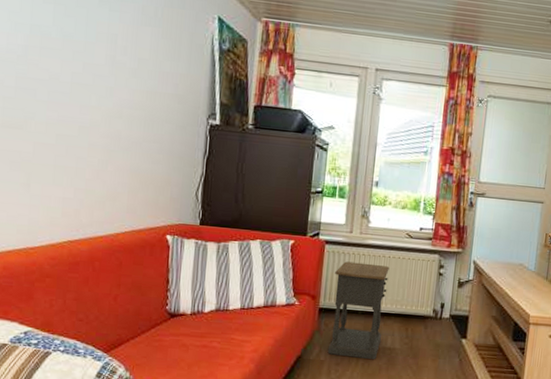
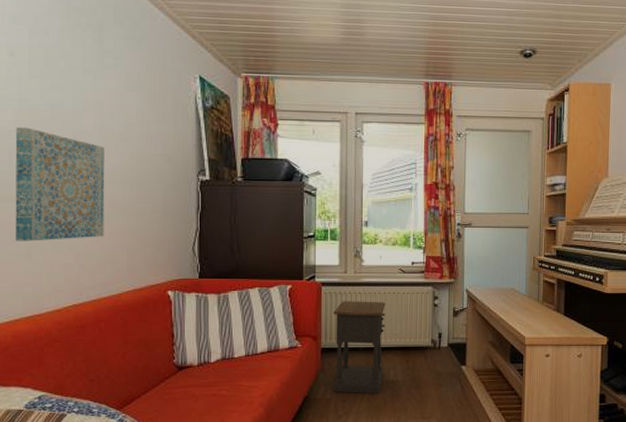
wall art: none [15,53,114,174] -> present [15,127,105,241]

